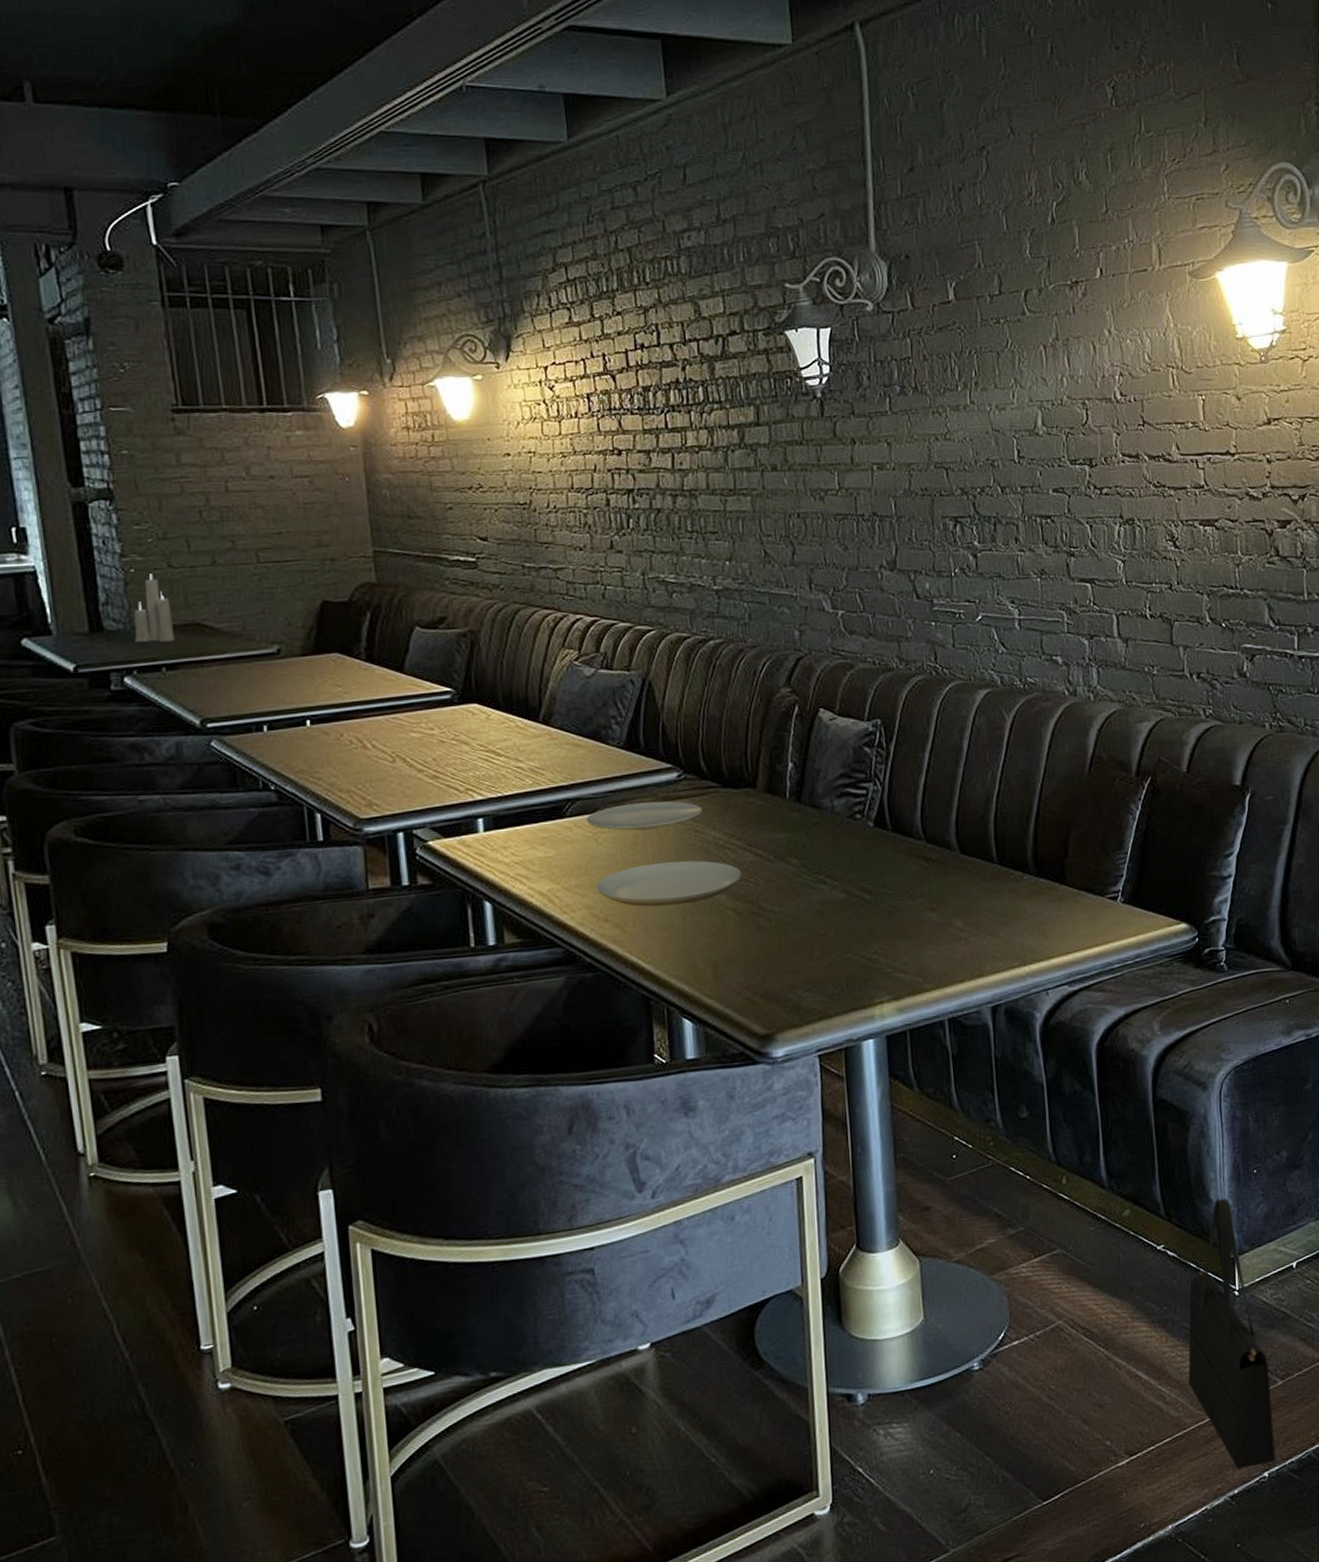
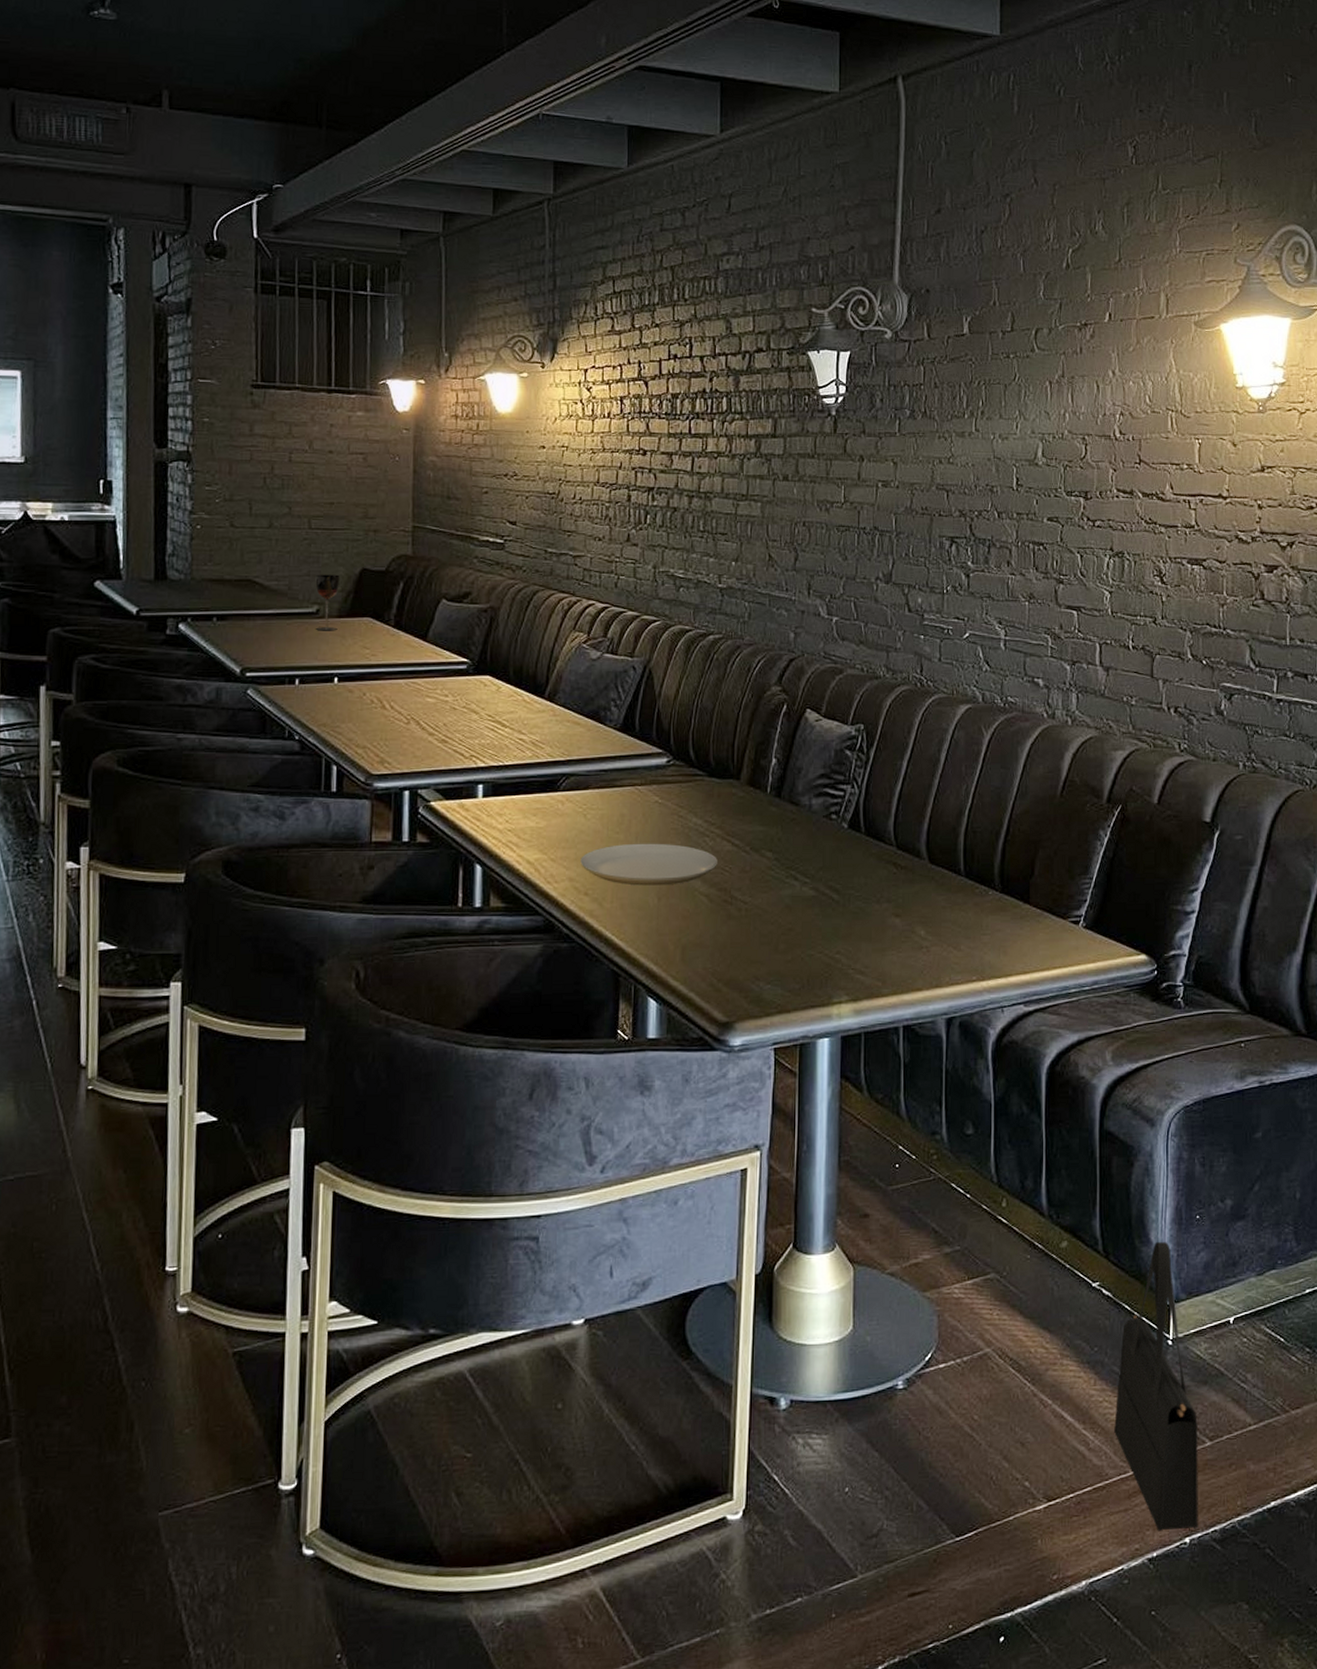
candle: present [134,574,175,643] -> none [193,531,228,595]
wineglass: none [271,610,303,672] -> present [315,574,340,631]
plate: present [586,801,702,831] -> none [578,784,687,809]

